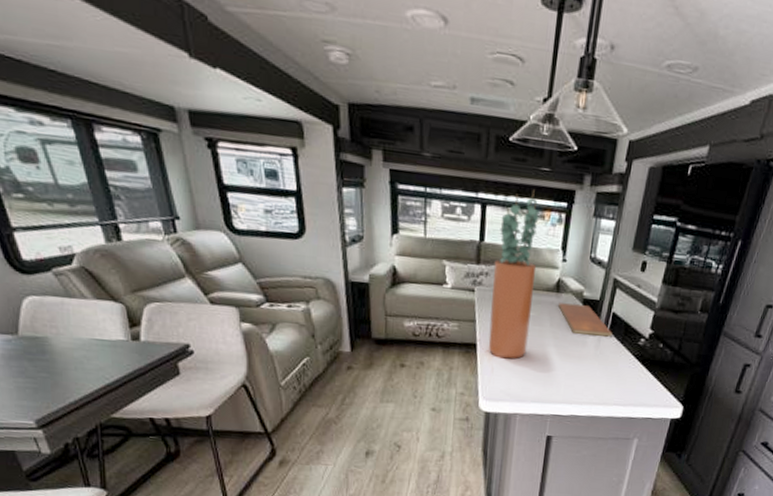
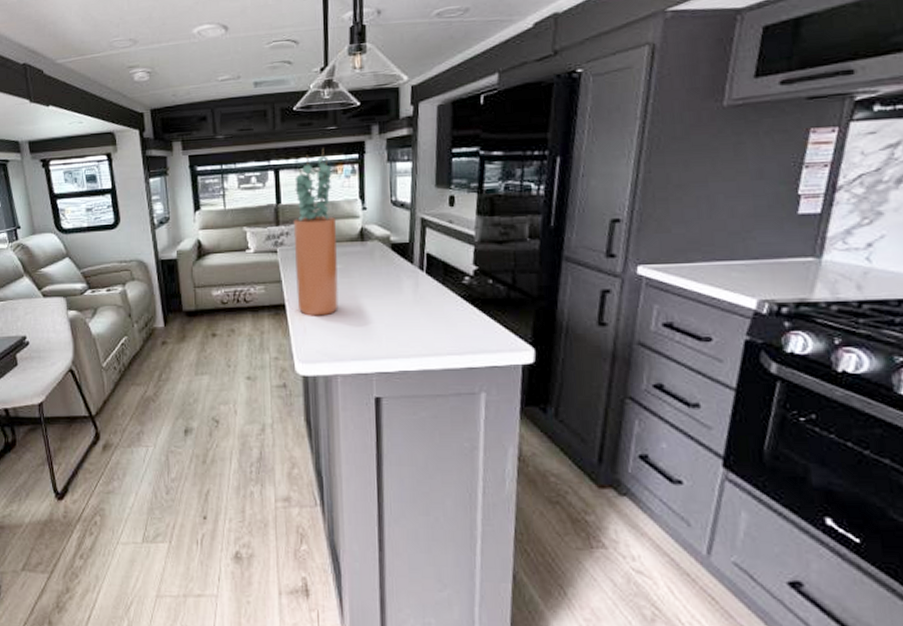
chopping board: present [558,303,613,337] -> none [365,250,430,280]

